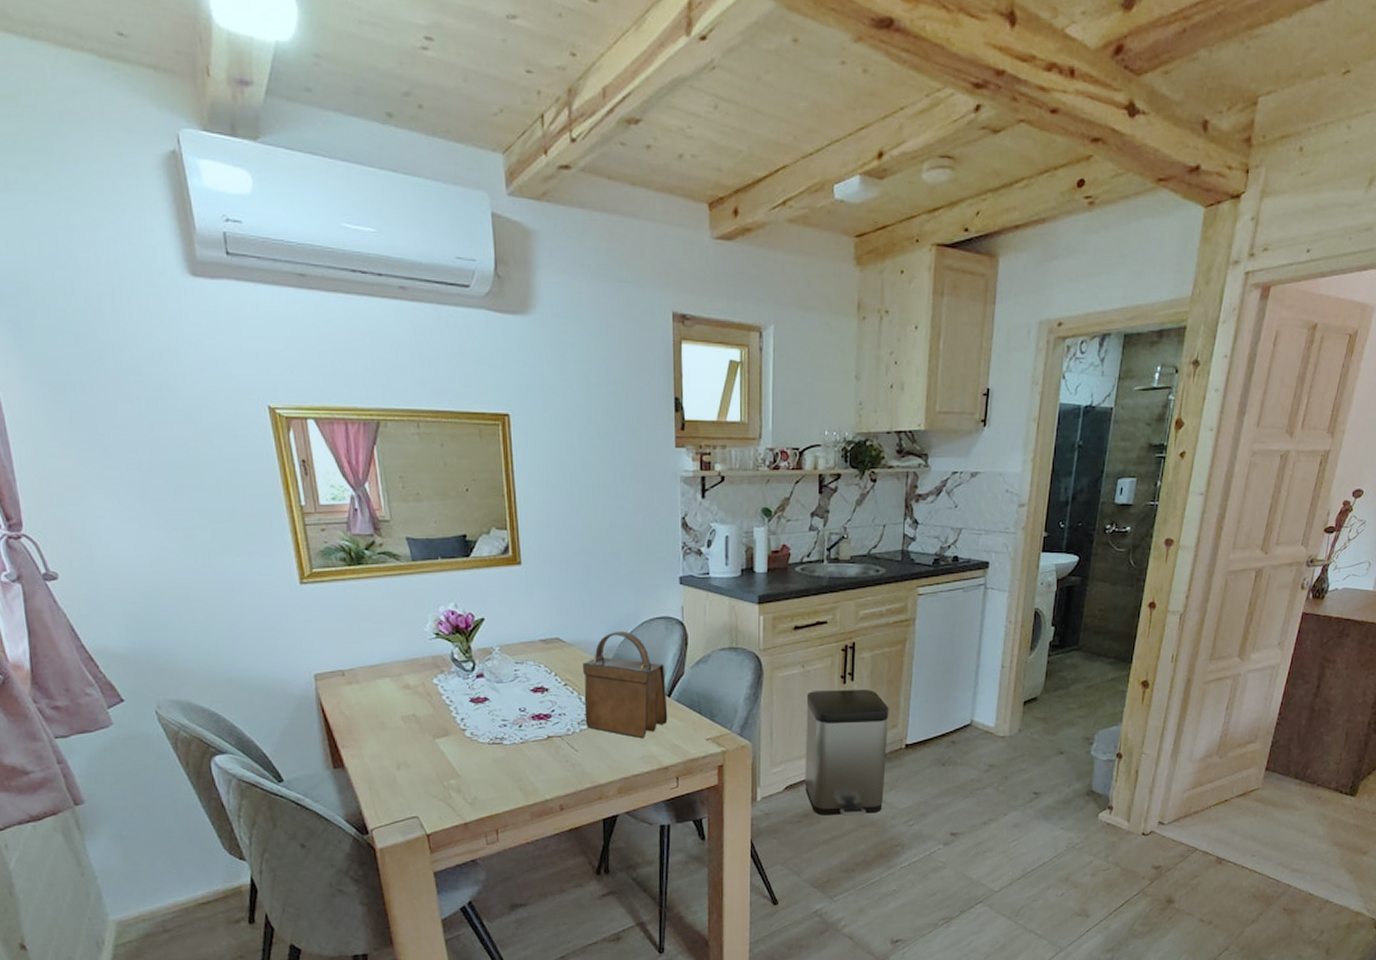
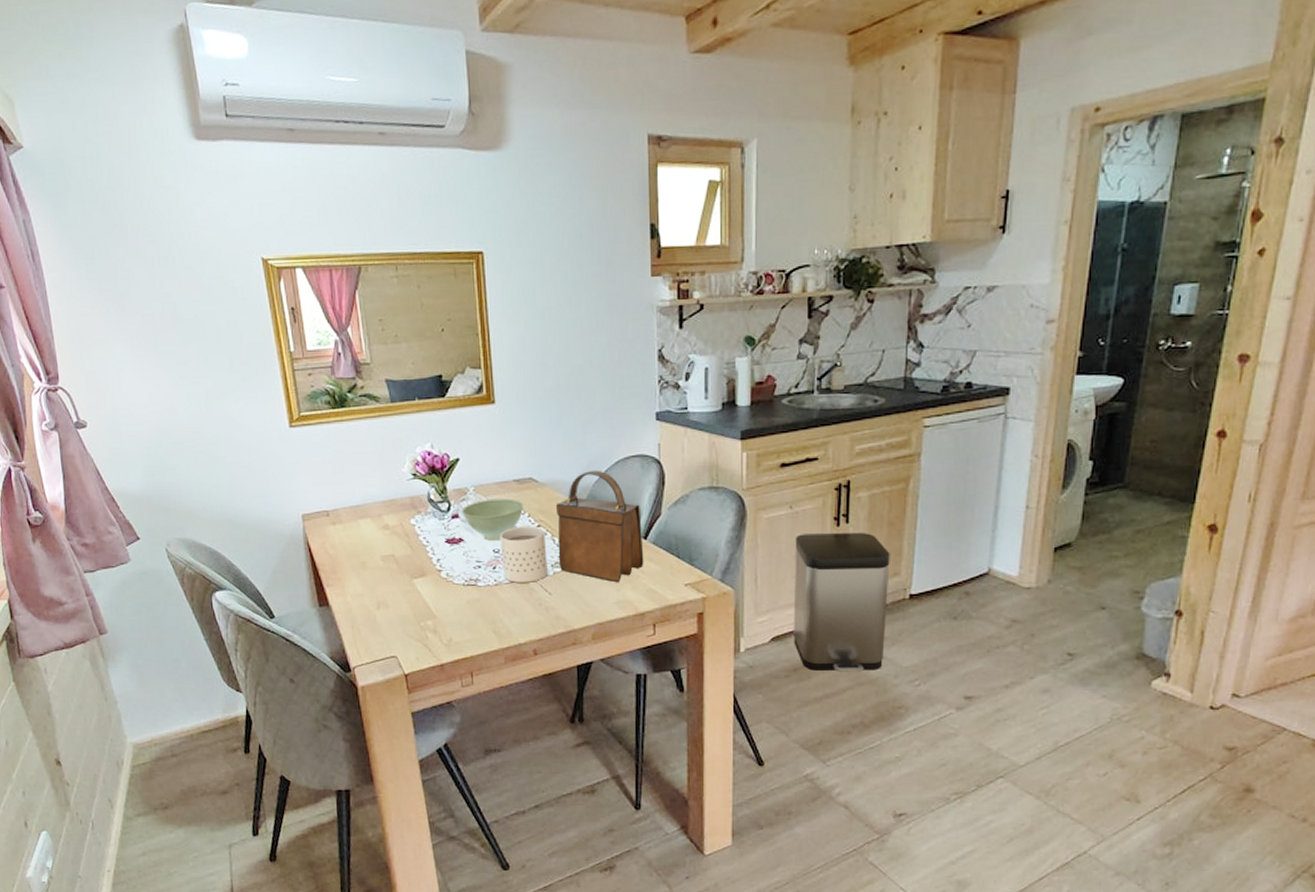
bowl: none [486,658,551,699] -> present [461,498,524,540]
mug: none [525,685,574,740] -> present [499,526,548,583]

